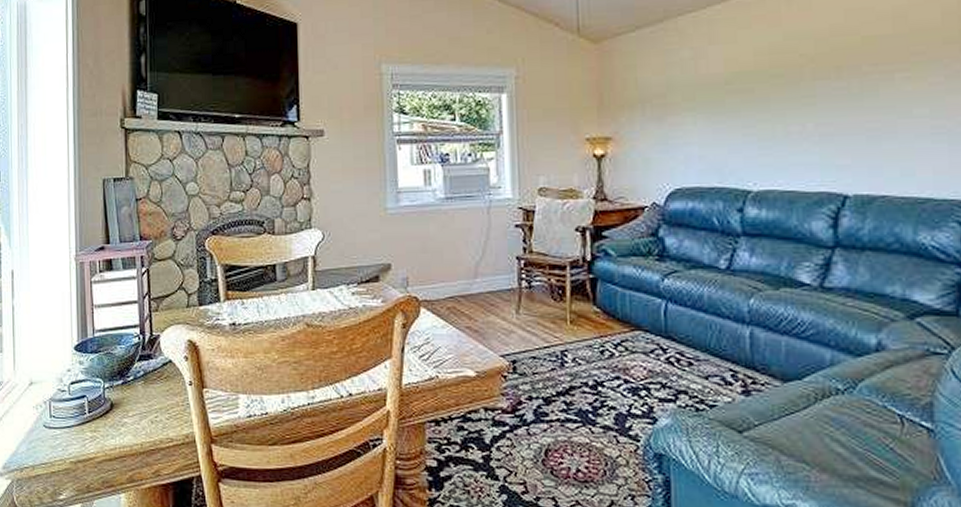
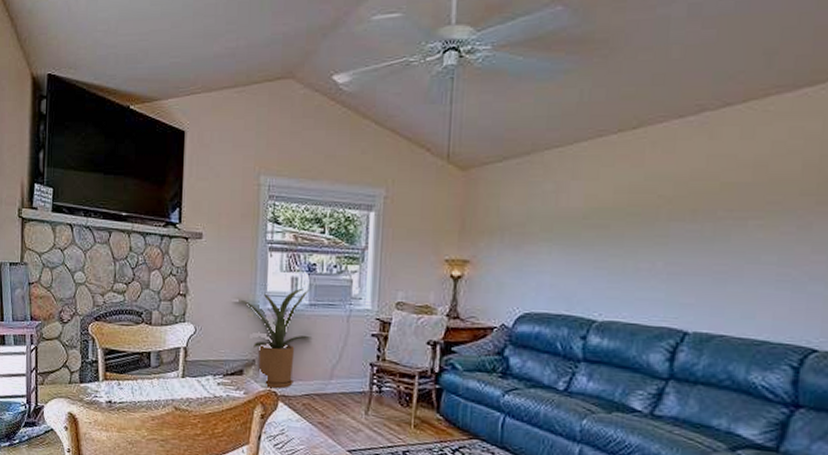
house plant: none [368,181,452,294] -> present [239,288,313,389]

